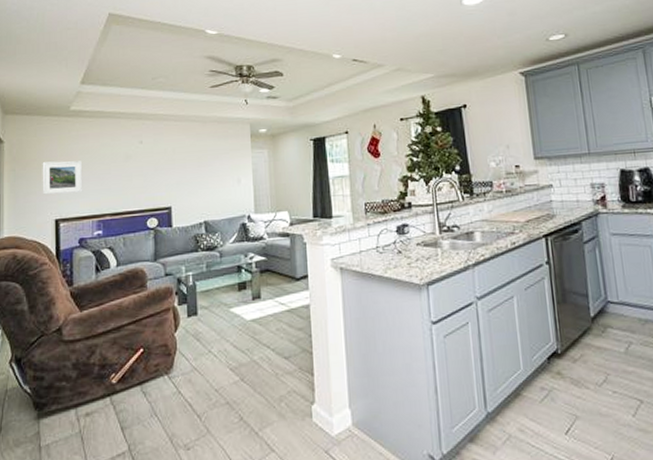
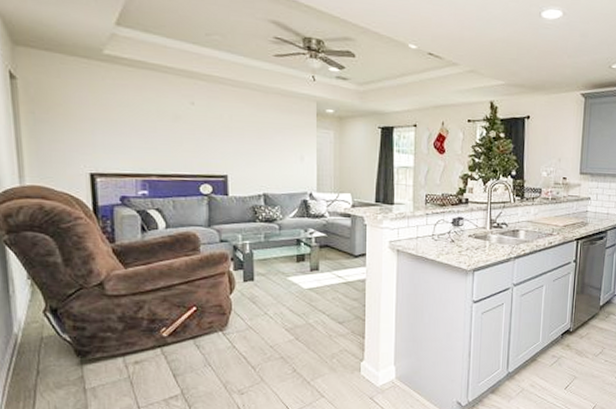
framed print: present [42,161,83,195] -> none [69,109,123,148]

